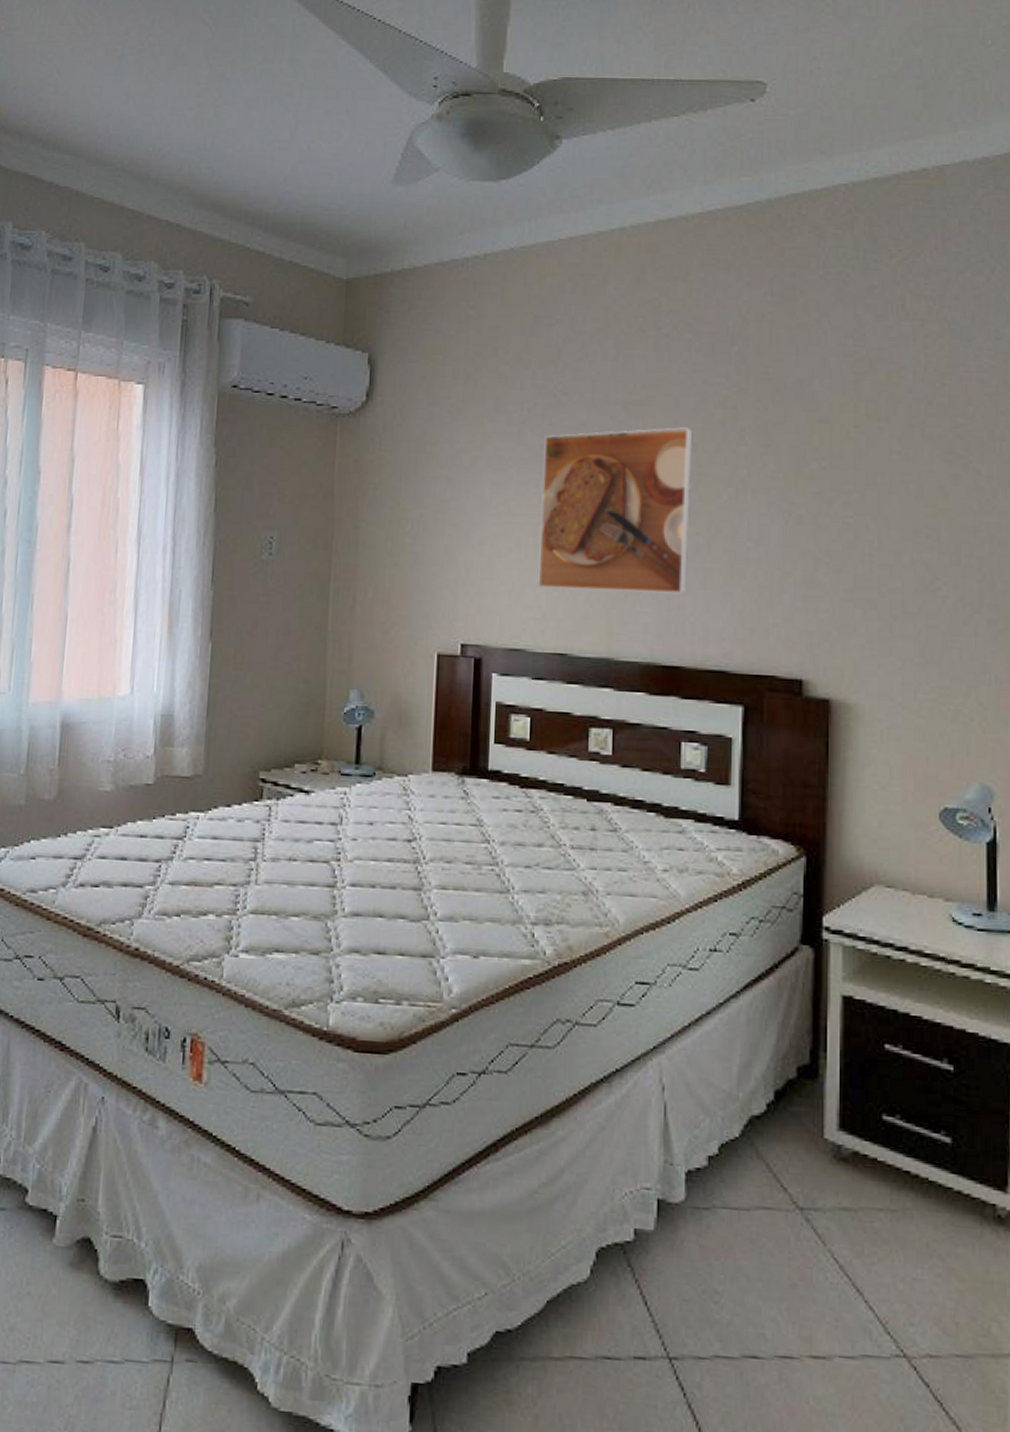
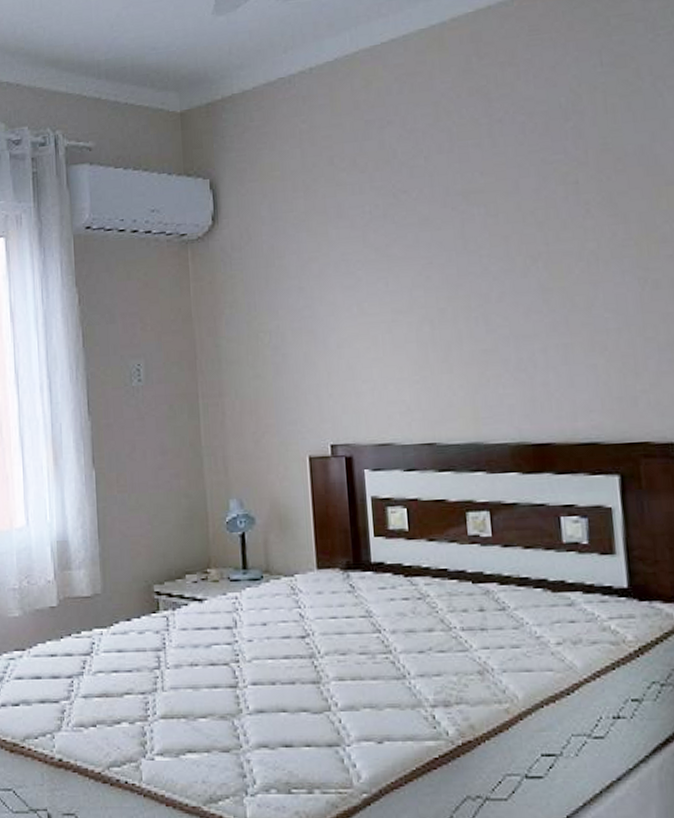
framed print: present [538,426,693,594] -> none [389,207,548,382]

